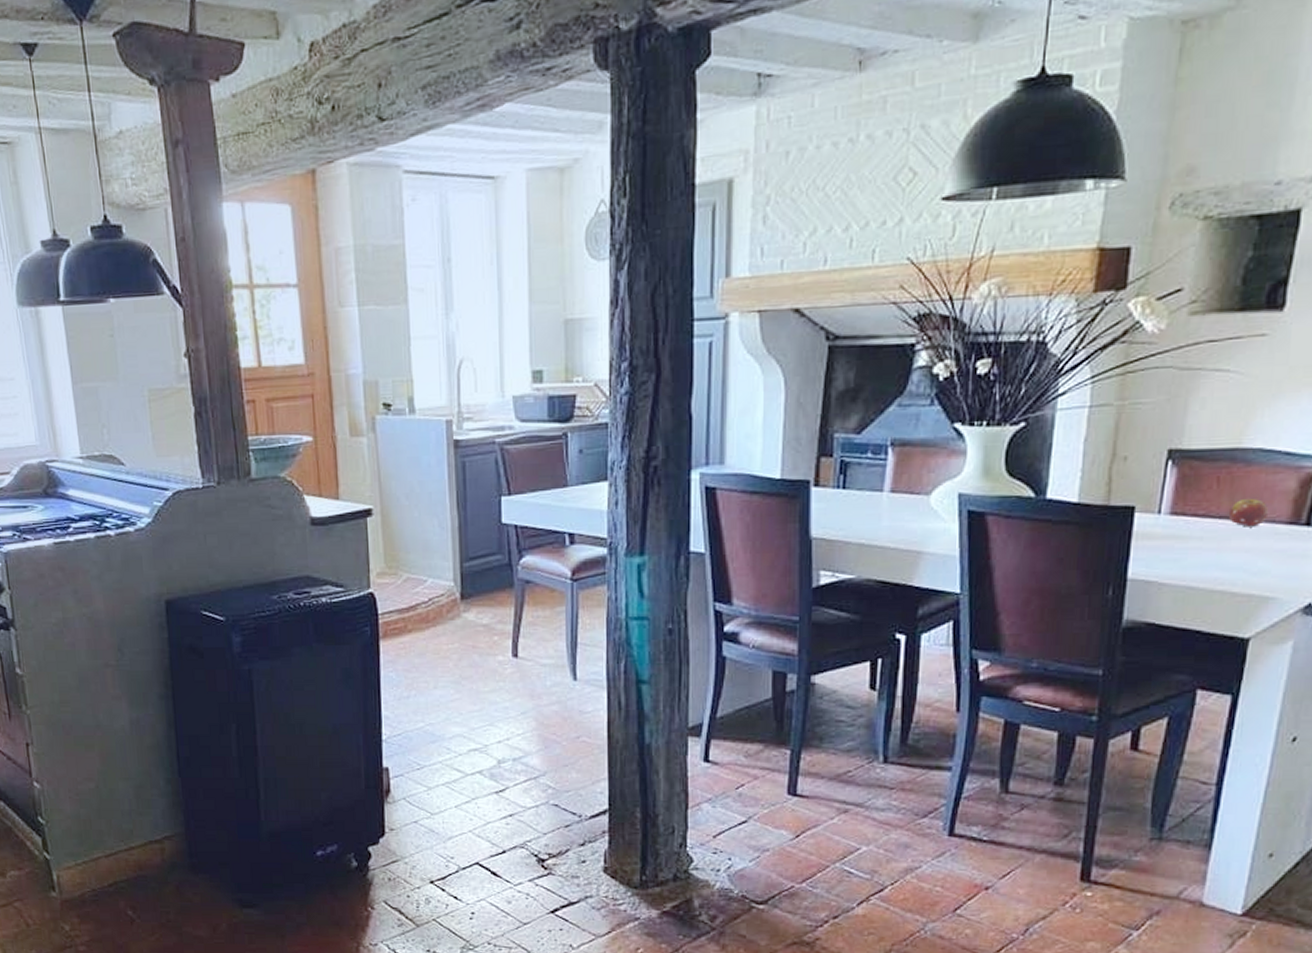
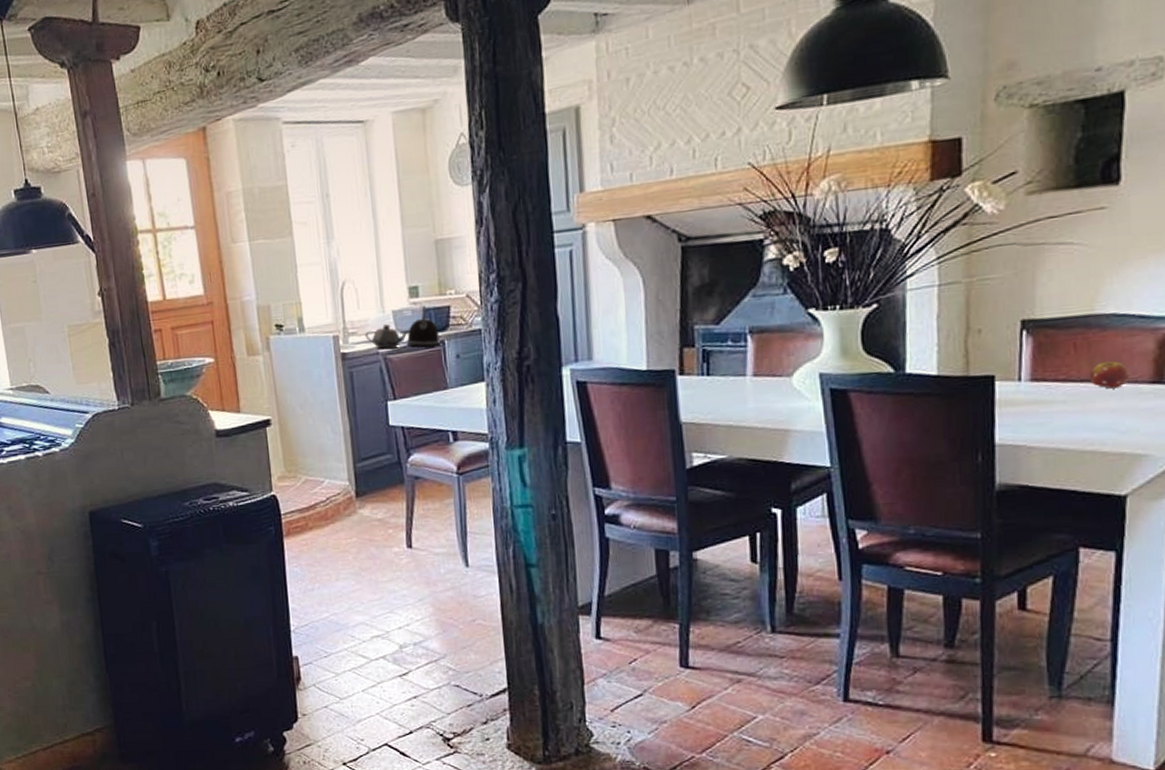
teapot: none [481,410,531,439] -> present [365,323,411,349]
kettle: none [527,392,562,440] -> present [407,305,440,348]

